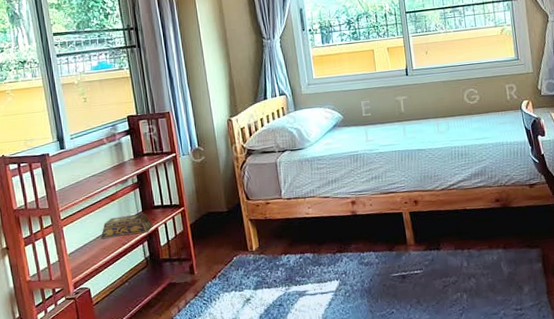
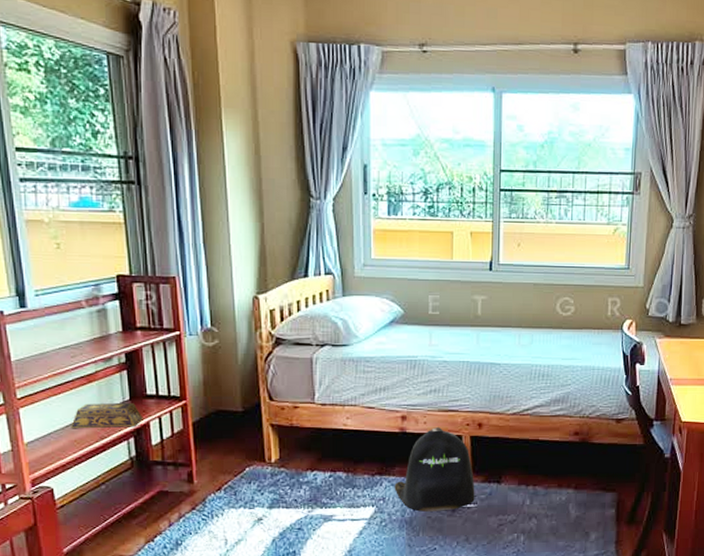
backpack: none [352,207,420,281] -> present [394,427,475,512]

